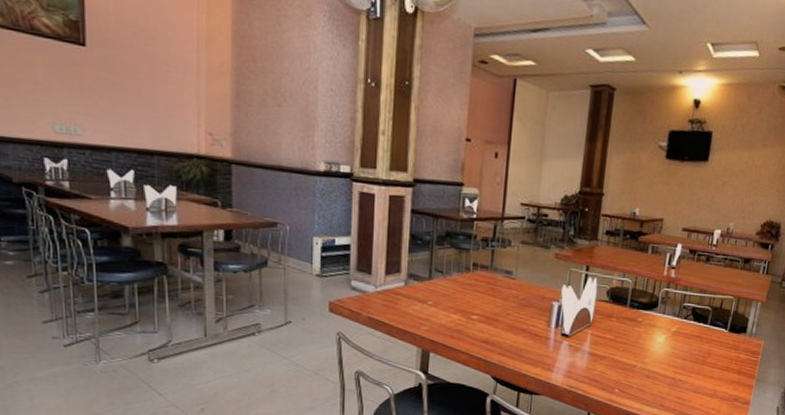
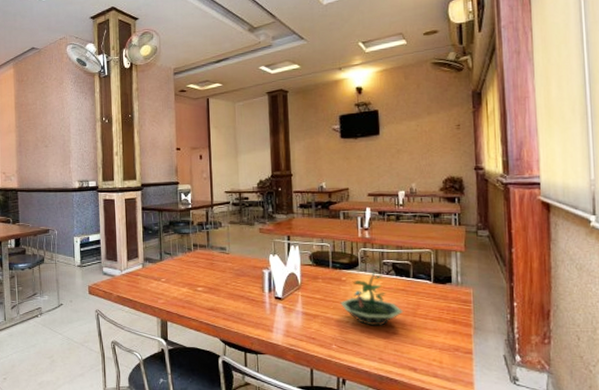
terrarium: none [631,309,694,372] -> present [340,267,404,326]

